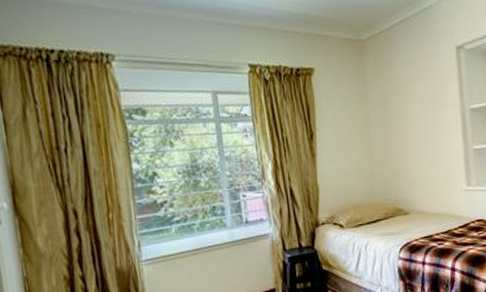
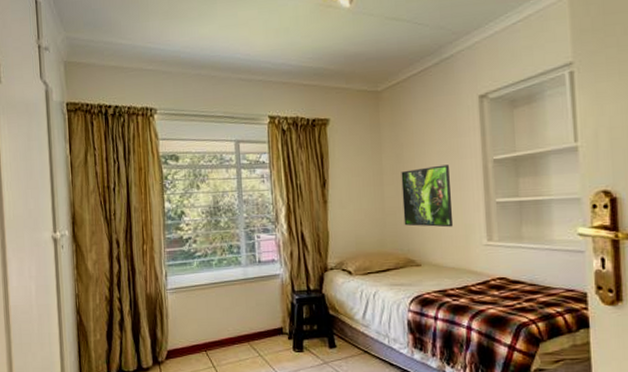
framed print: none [387,114,437,176] -> present [401,164,454,228]

